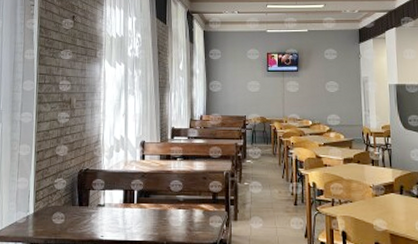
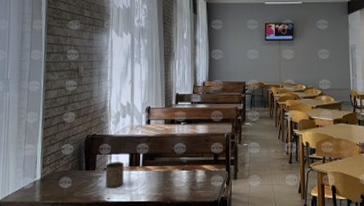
cup: none [98,198,118,226] -> present [105,162,124,188]

